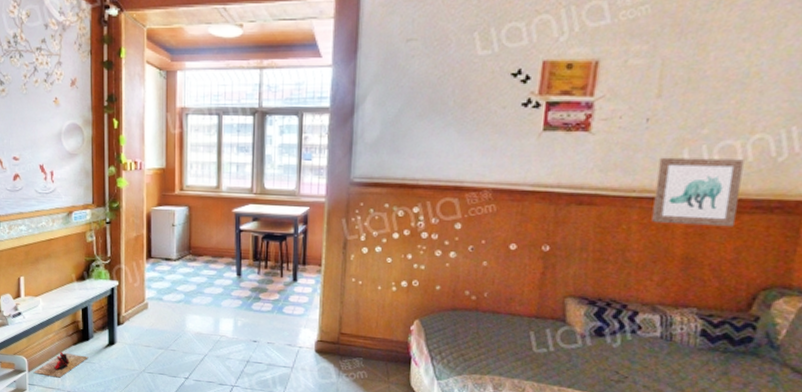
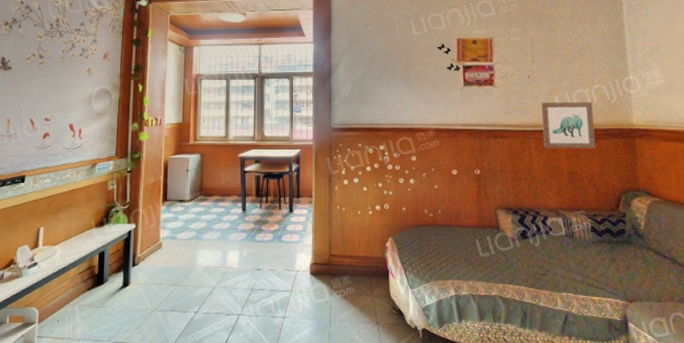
slippers: present [33,352,89,378] -> none [43,299,102,326]

